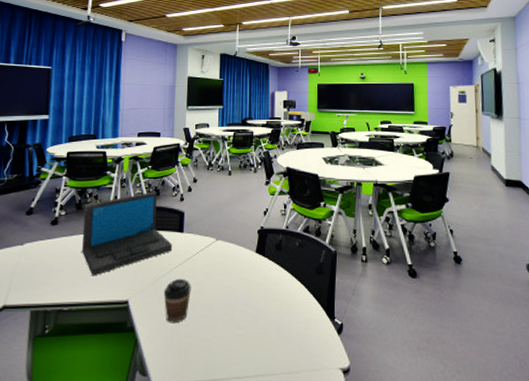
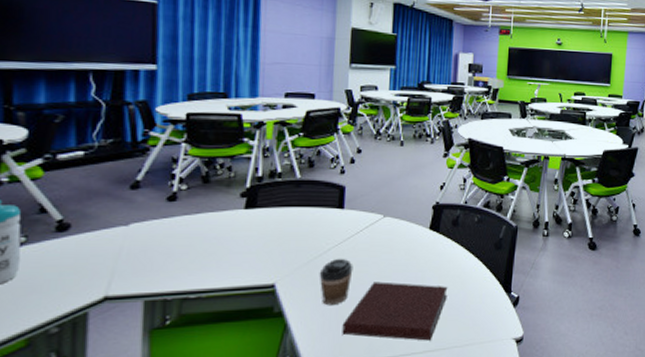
laptop: present [82,191,172,276] -> none [211,163,330,259]
notebook: none [182,302,275,365] -> present [342,281,448,341]

